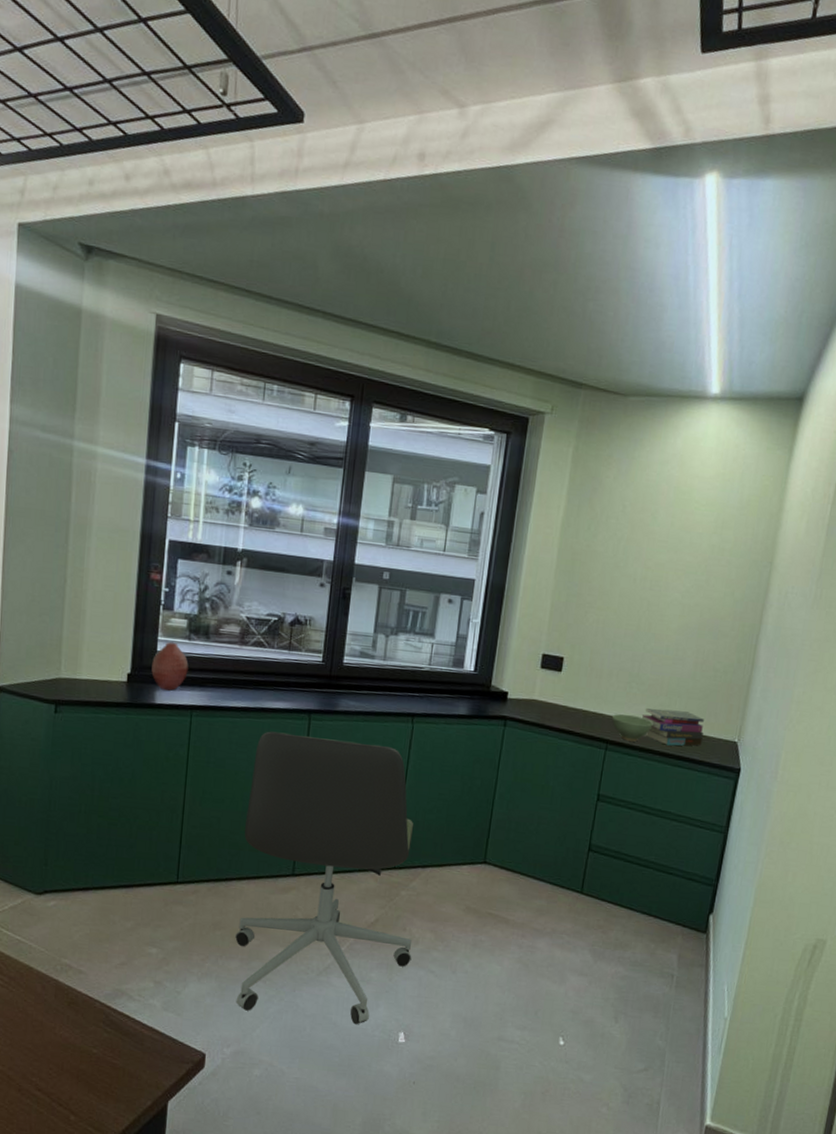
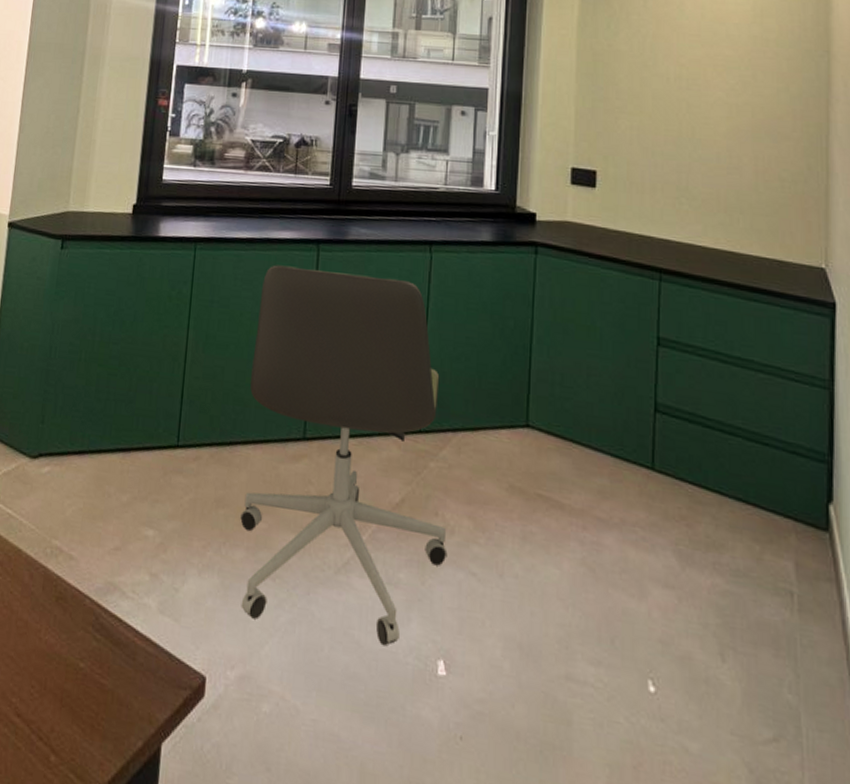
vase: present [151,642,189,691] -> none [156,169,193,222]
bowl: present [611,713,653,742] -> none [662,235,714,270]
books: present [642,708,704,746] -> none [700,228,780,275]

